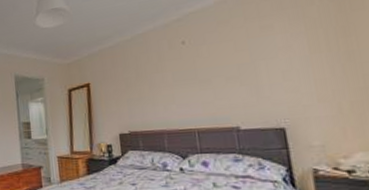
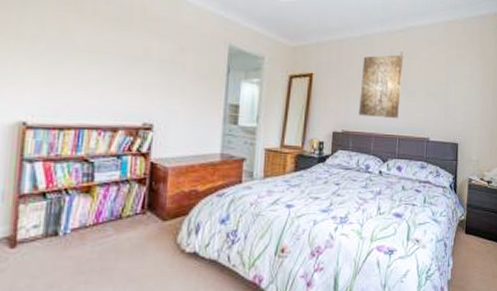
wall art: none [139,44,193,114] -> present [359,54,404,119]

